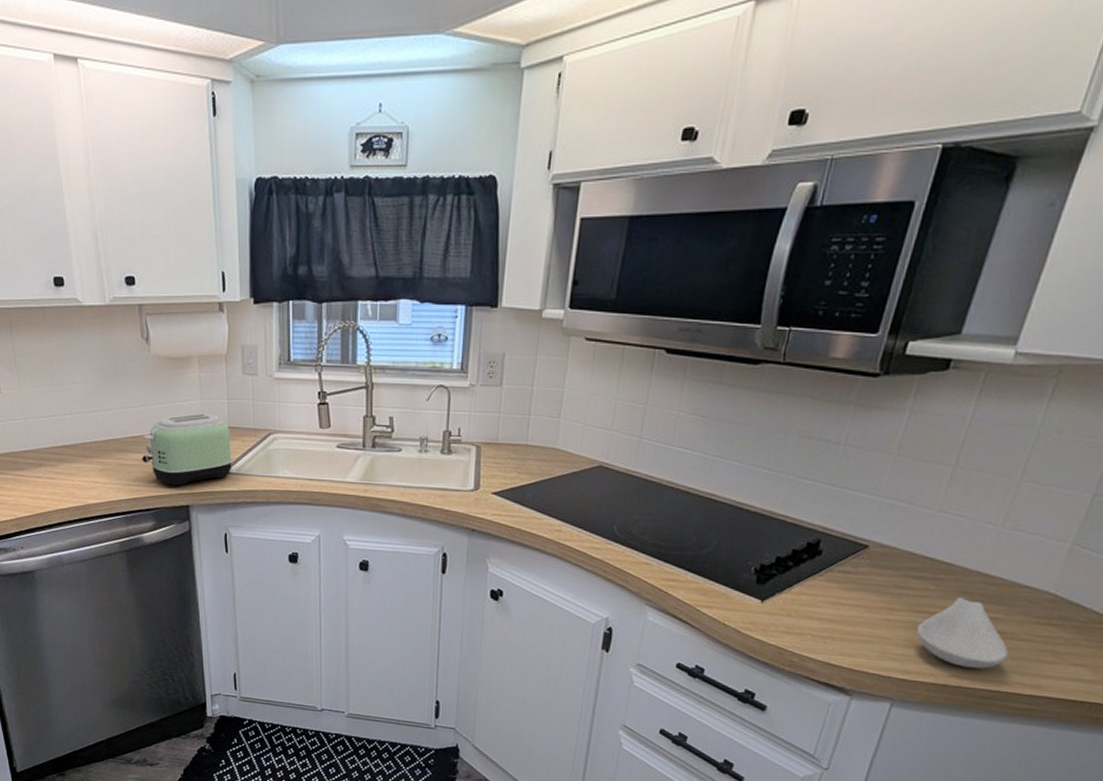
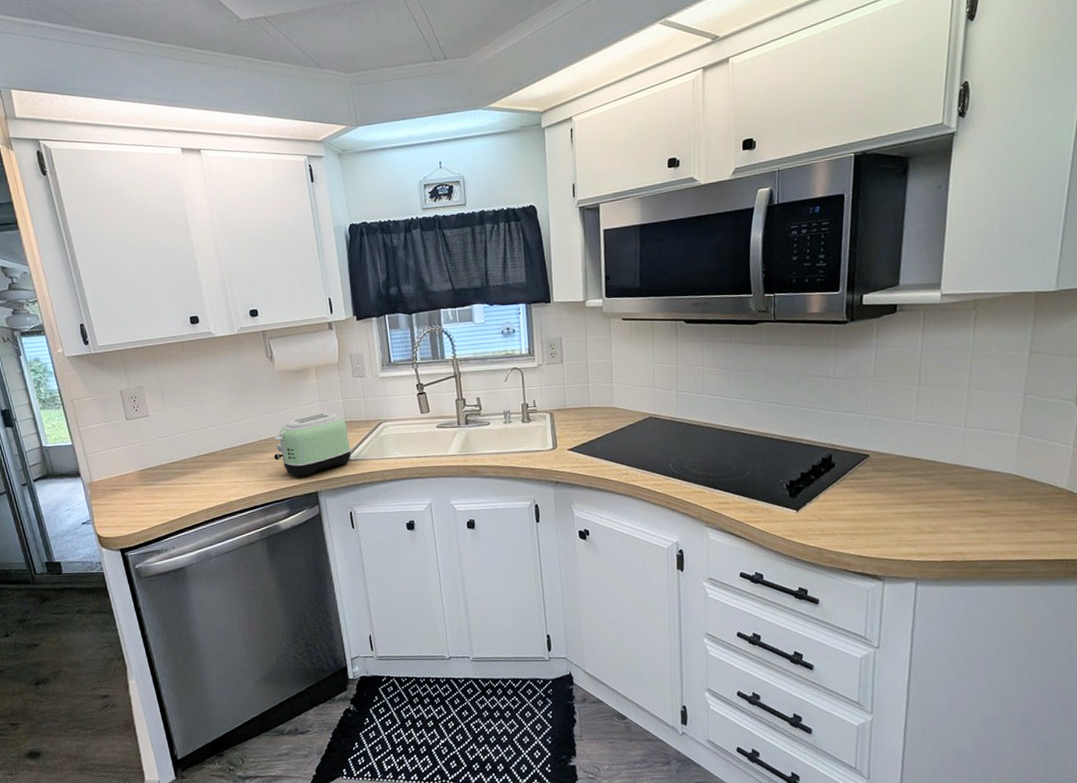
spoon rest: present [916,597,1009,669] -> none [920,487,996,544]

